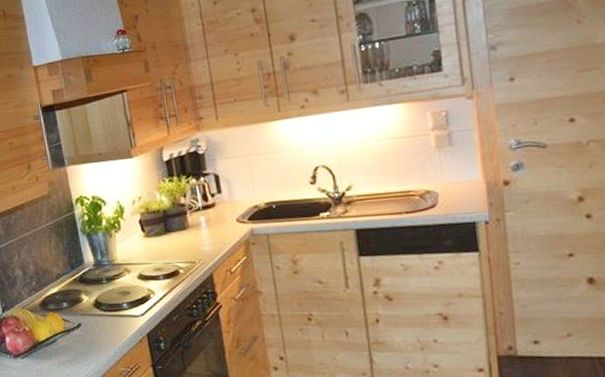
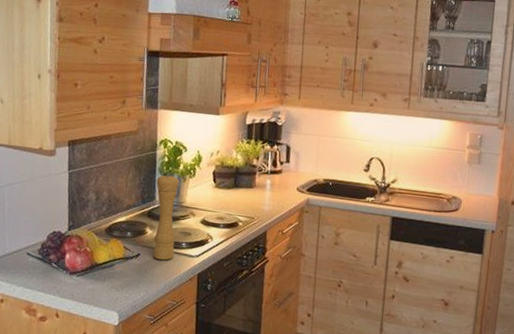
pepper mill: none [81,233,117,326] -> present [153,175,180,261]

